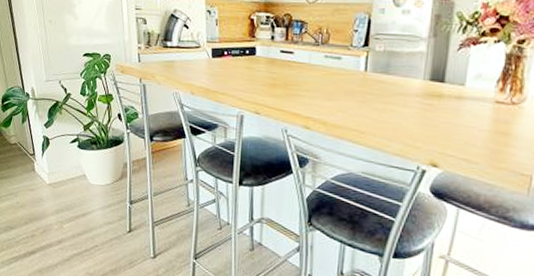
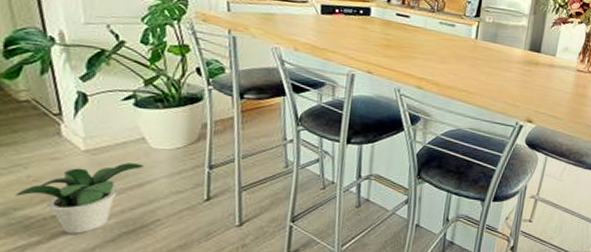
potted plant: none [11,195,85,252] -> present [15,163,144,234]

